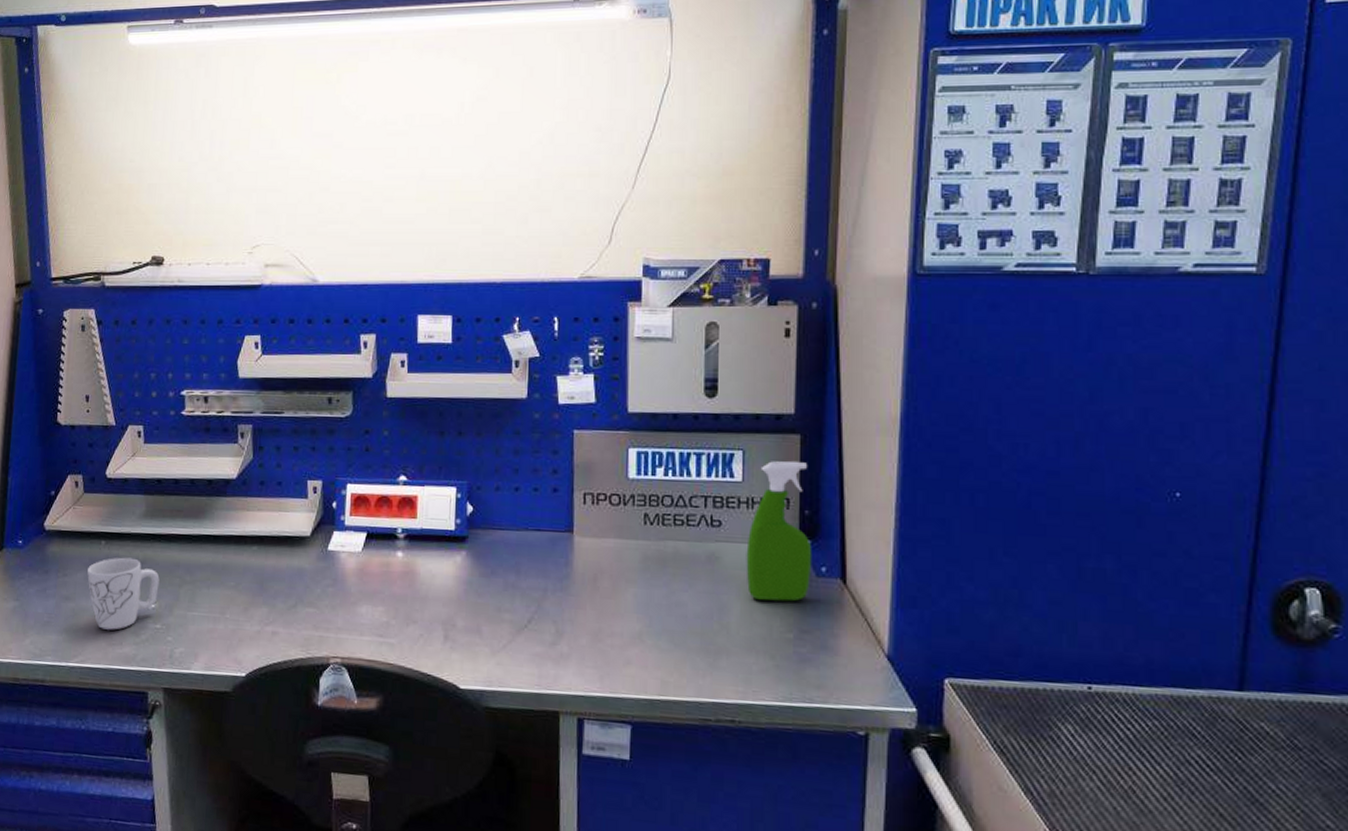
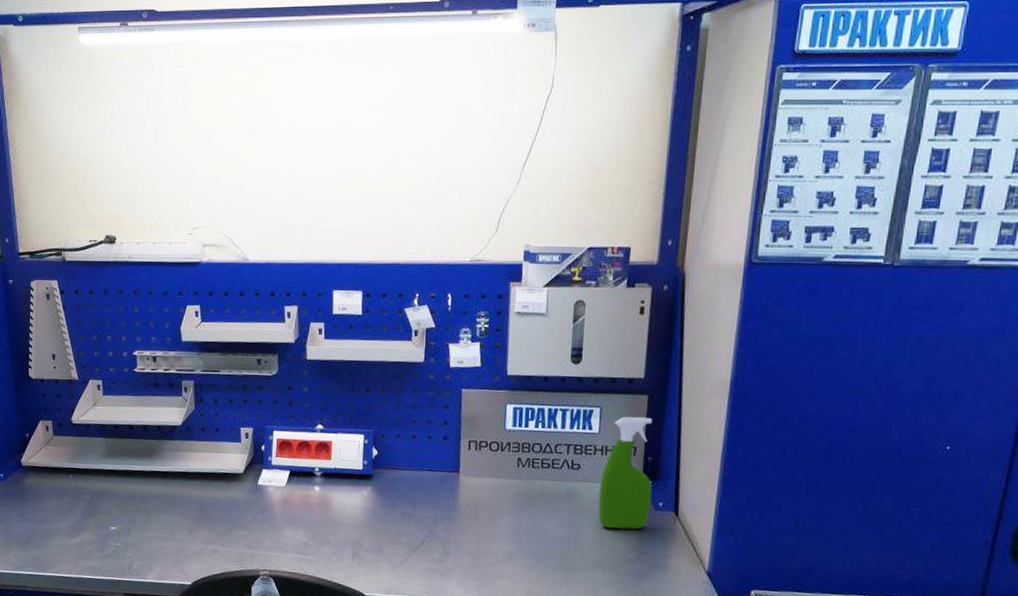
mug: present [87,557,160,630] -> none [59,488,119,547]

